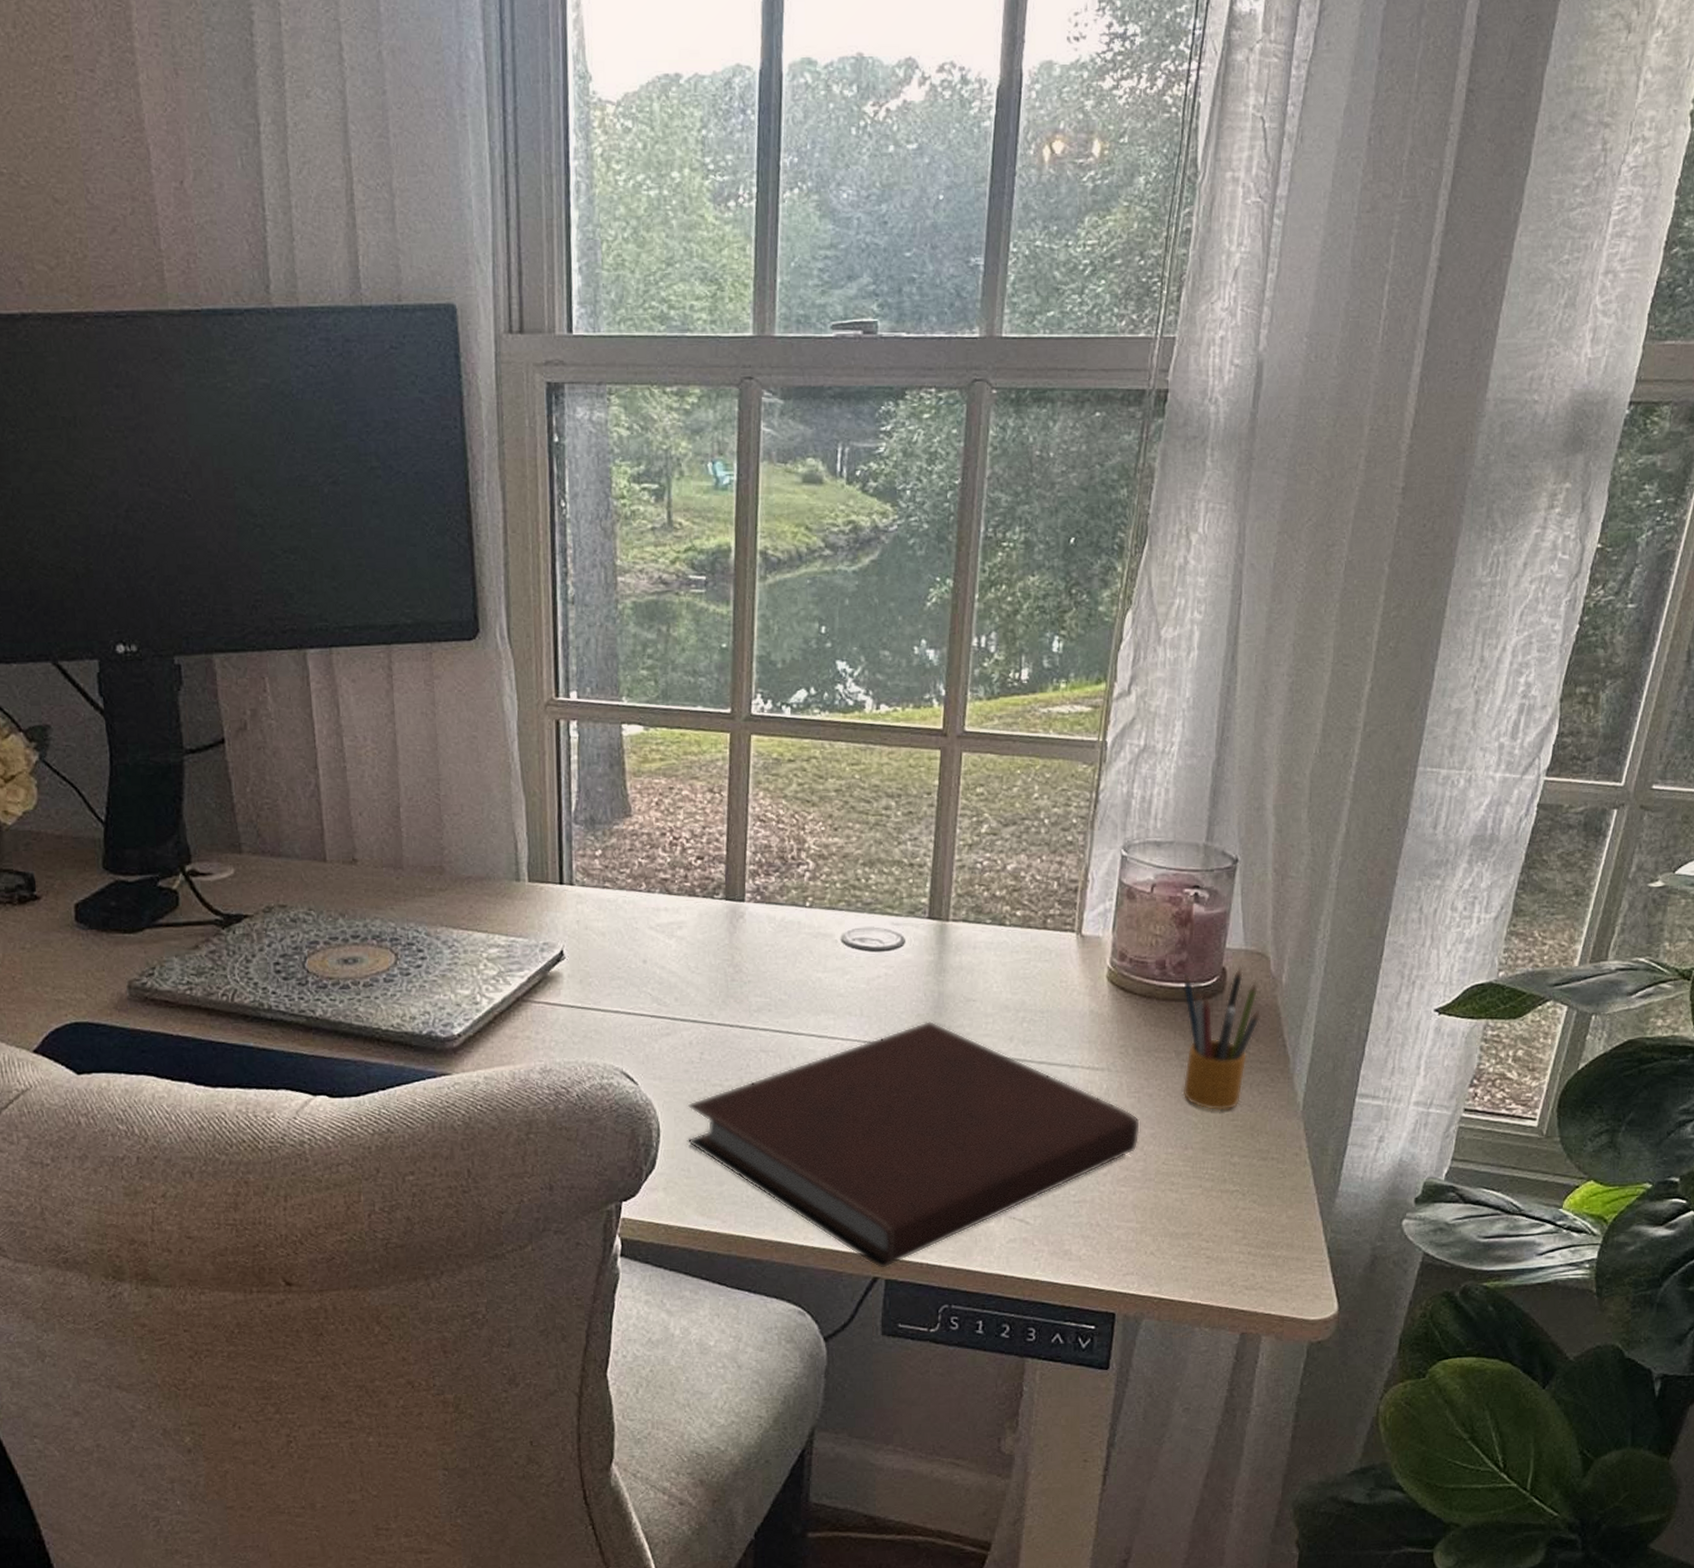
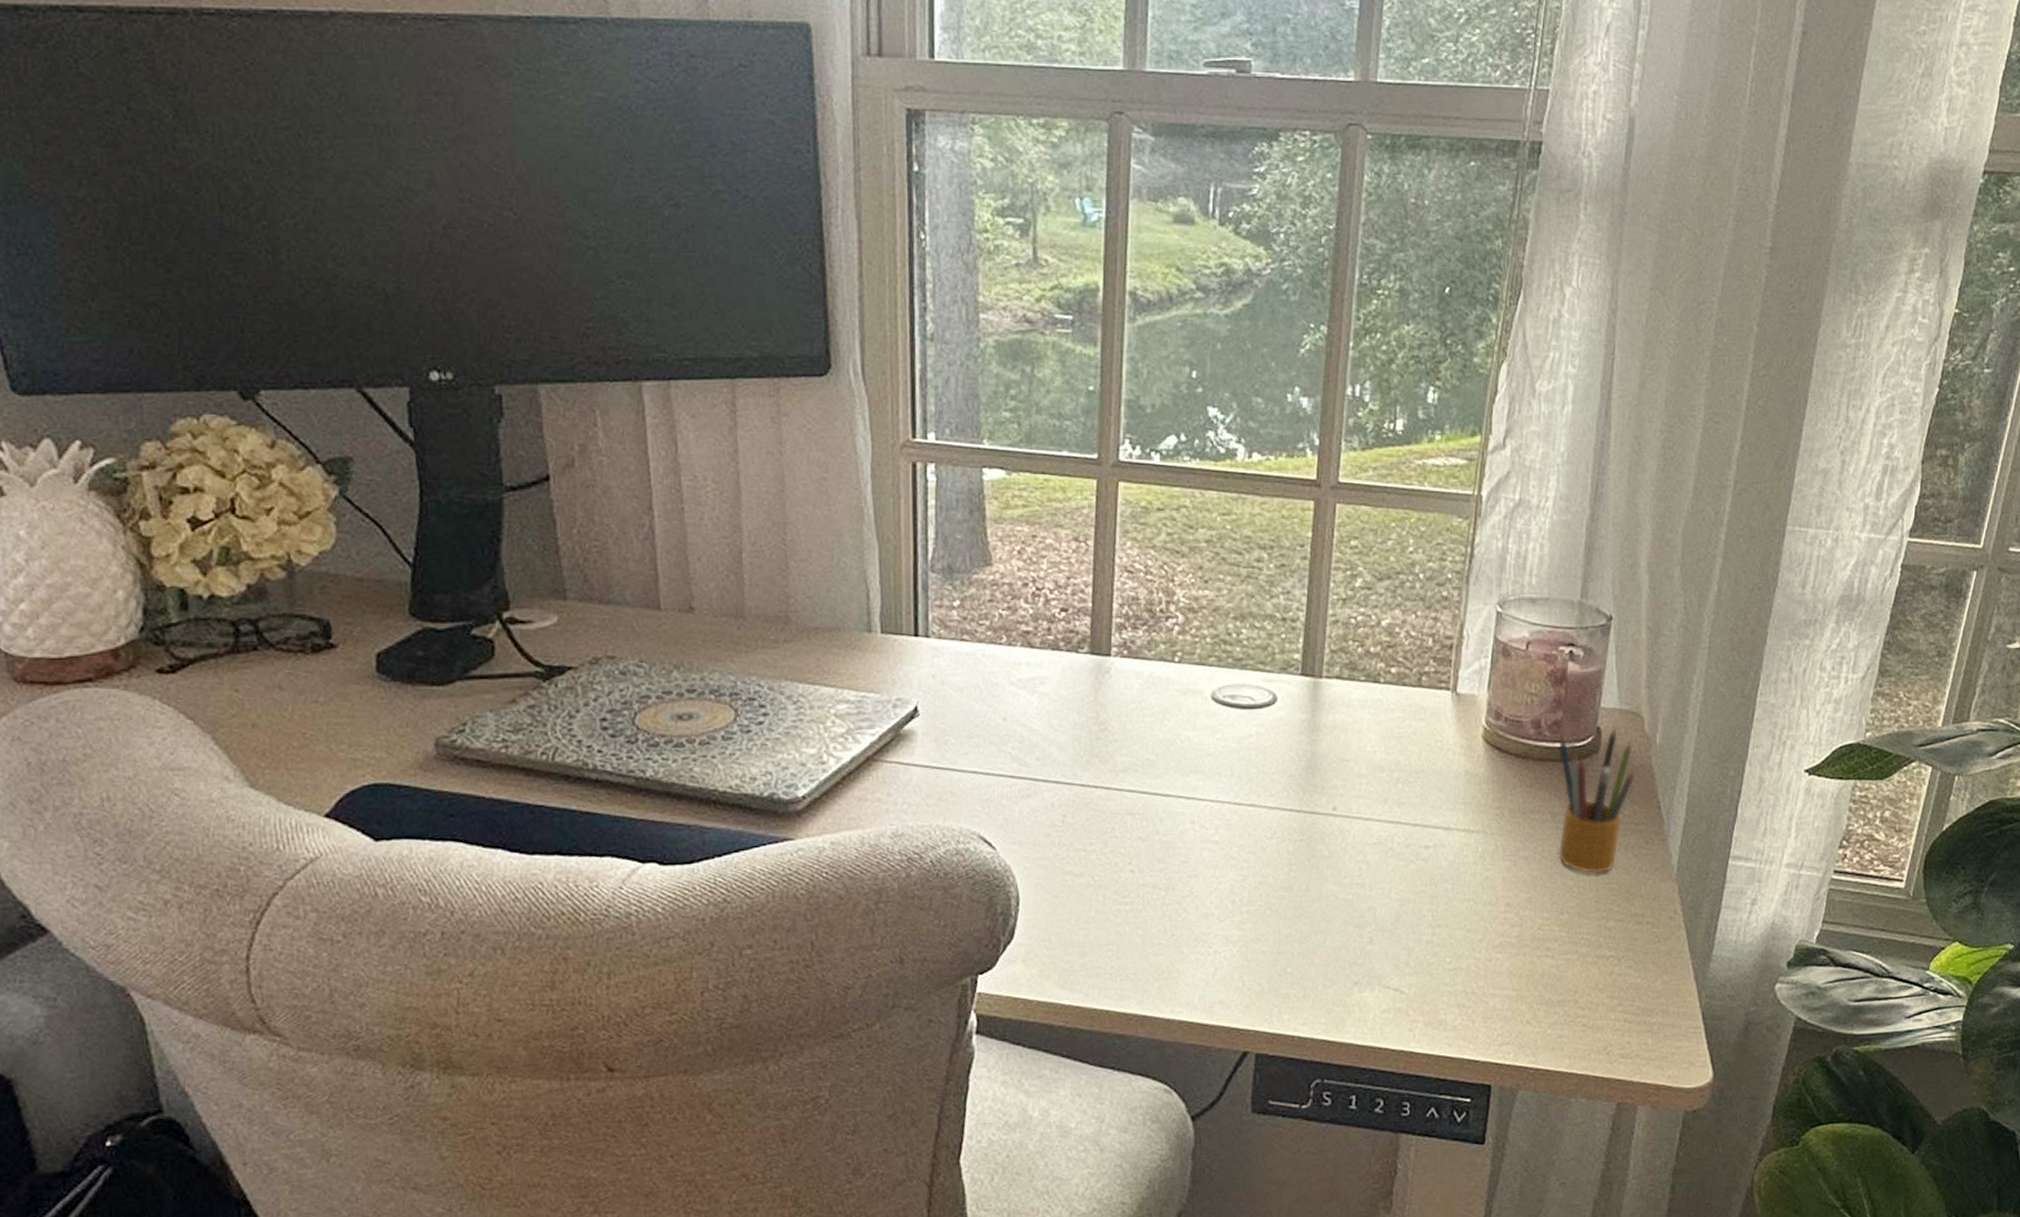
notebook: present [687,1020,1141,1268] -> none [1048,781,1517,1042]

